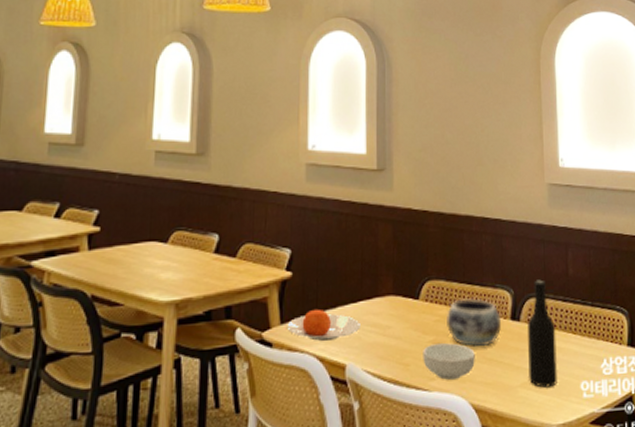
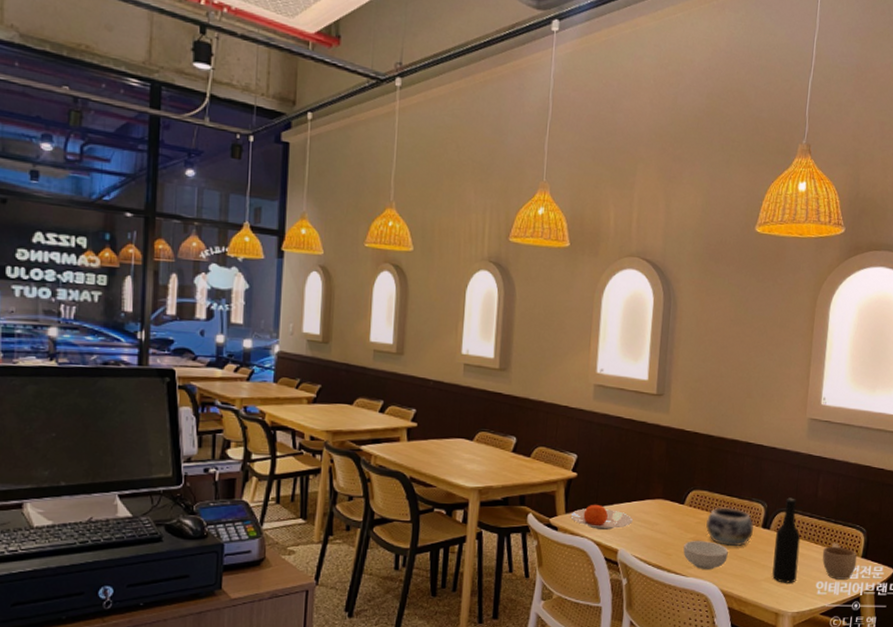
cup: none [582,330,623,377] -> present [822,542,857,580]

